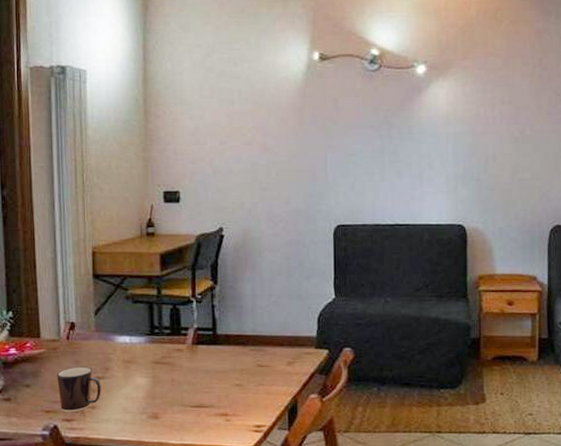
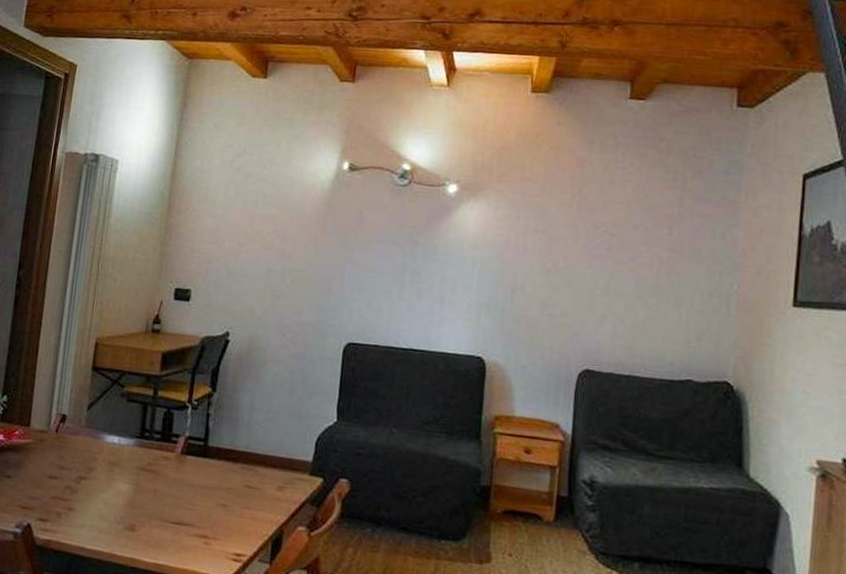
mug: present [57,366,101,413] -> none [37,462,82,513]

